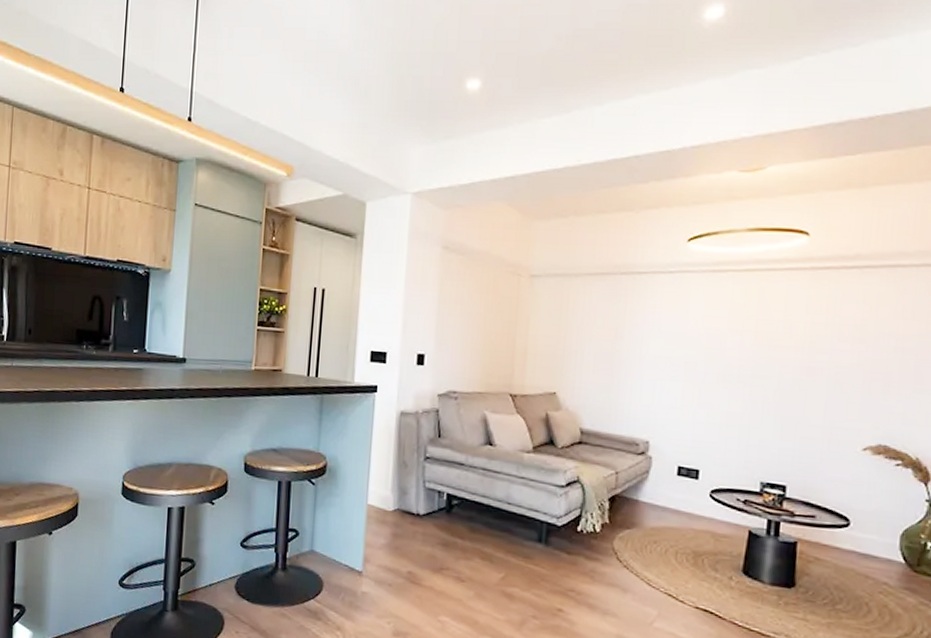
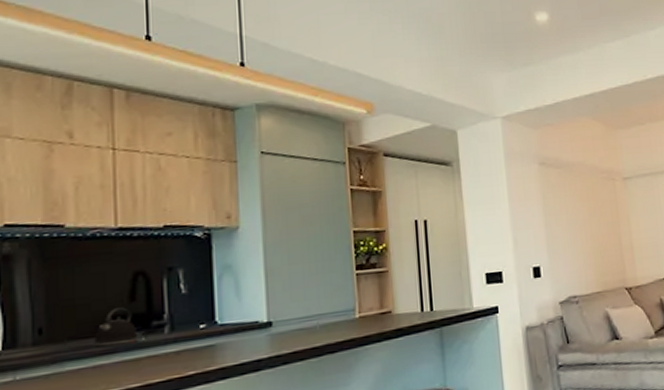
kettle: none [61,323,91,356] -> present [92,307,139,349]

